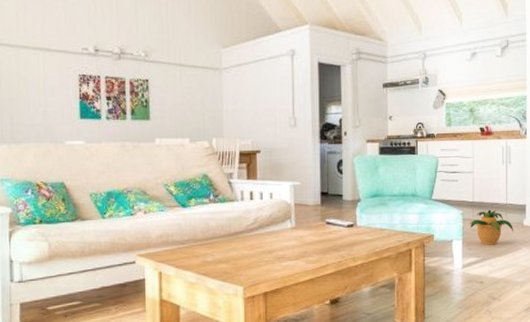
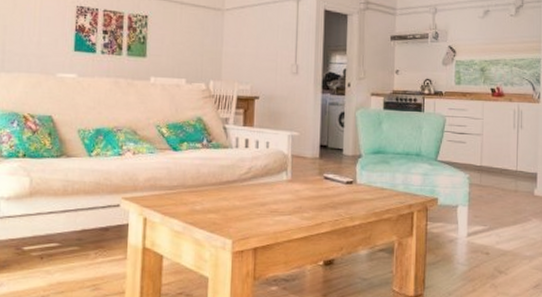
potted plant: present [469,209,513,245] -> none [476,175,523,214]

